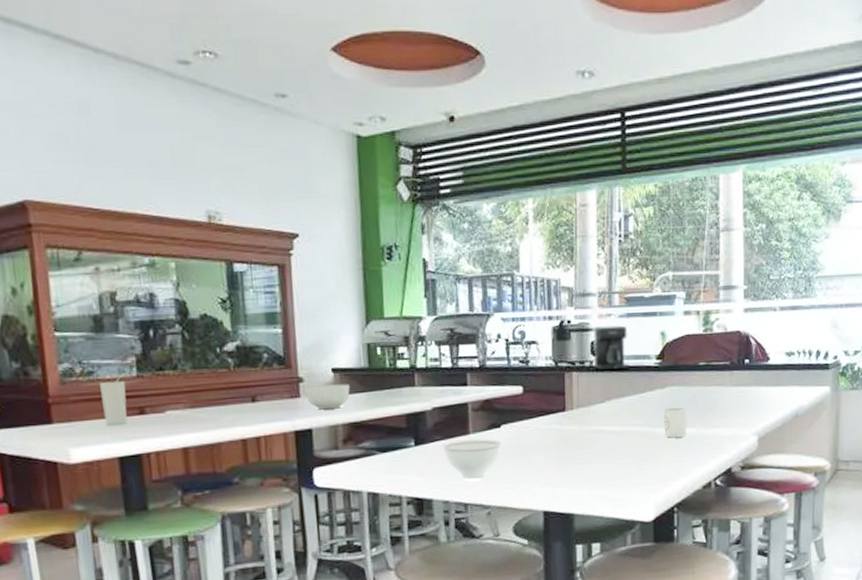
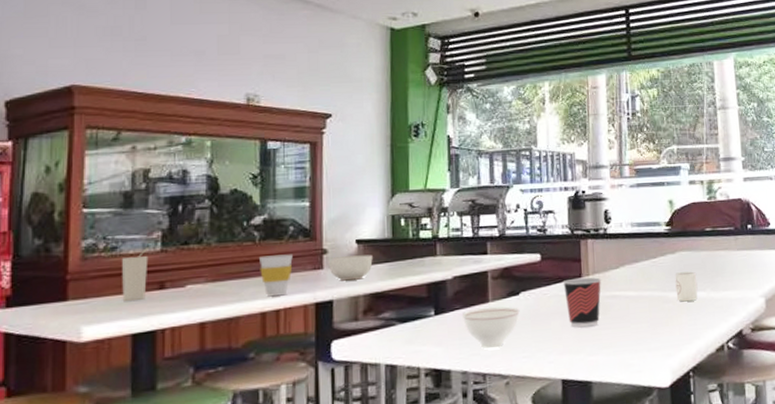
cup: none [235,382,270,424] -> present [259,254,293,297]
cup: none [545,411,587,462] -> present [563,277,602,328]
coffee maker: present [593,325,629,371] -> none [606,194,641,238]

